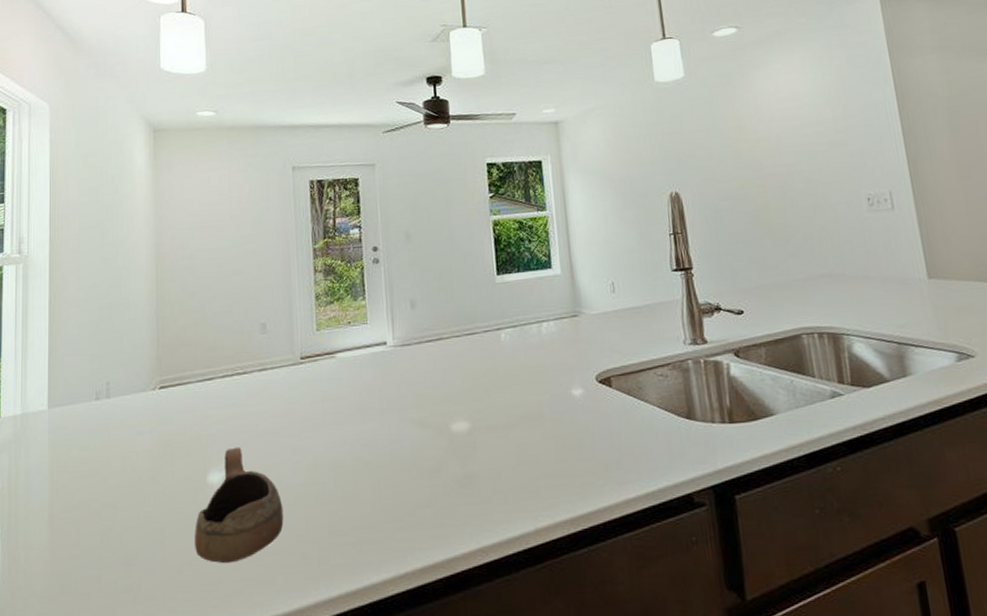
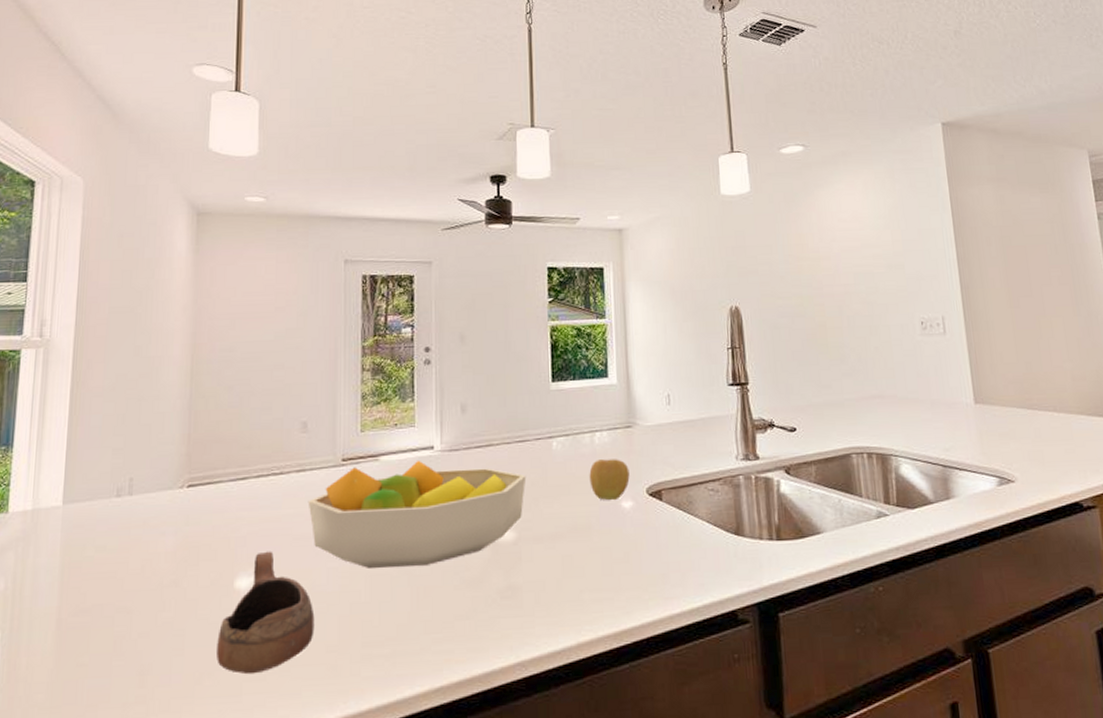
fruit bowl: none [271,355,477,461] -> present [308,460,527,568]
apple: none [538,348,579,390] -> present [589,459,630,501]

